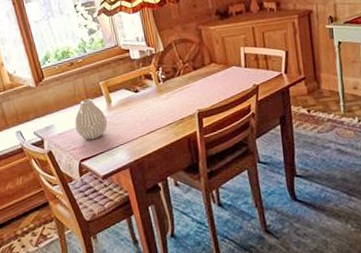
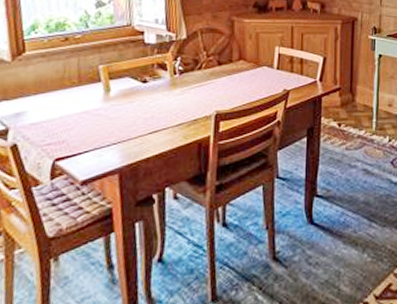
vase: present [75,98,108,140] -> none [56,83,101,135]

